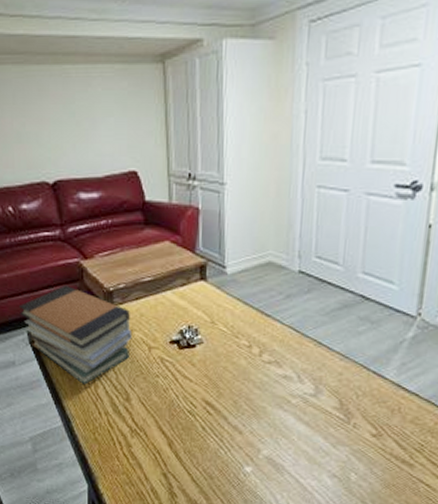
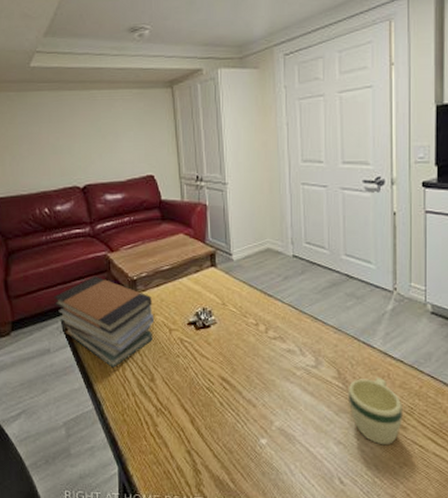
mug: none [349,411,412,482] -> present [347,378,402,446]

